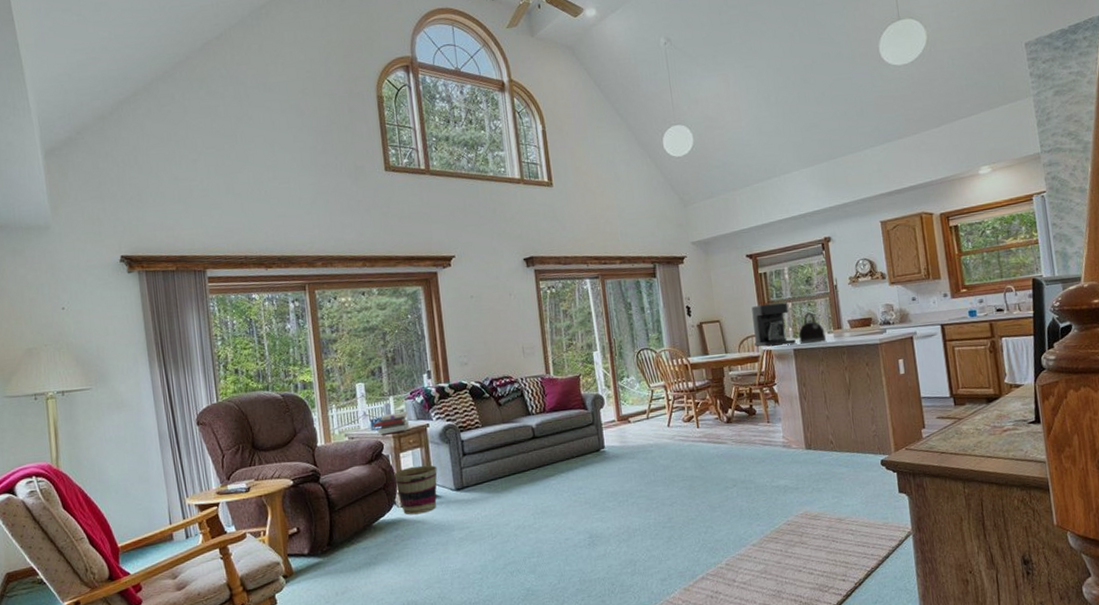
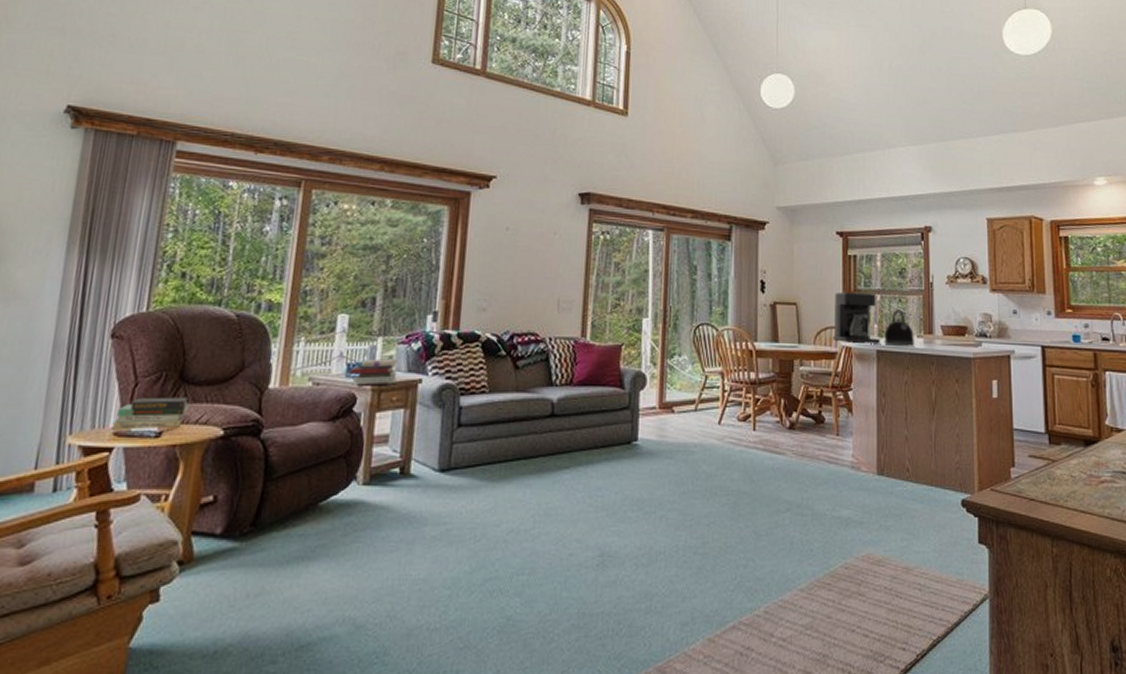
books: none [214,460,265,491] -> present [111,397,190,430]
basket: present [393,464,438,515] -> none [361,432,421,497]

